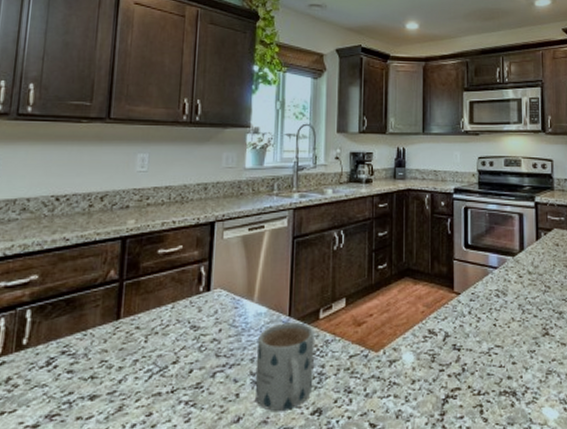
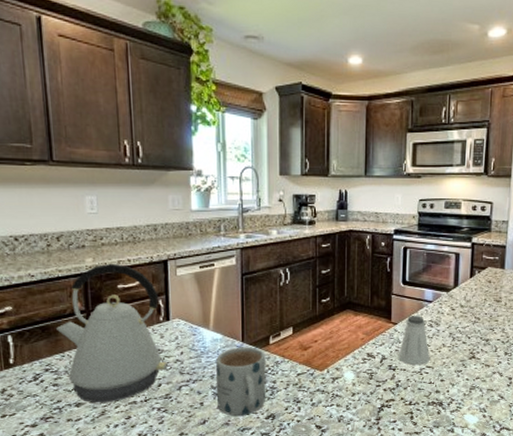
kettle: none [83,225,203,395] -> present [57,263,168,403]
saltshaker: none [462,284,499,345] -> present [398,316,430,366]

